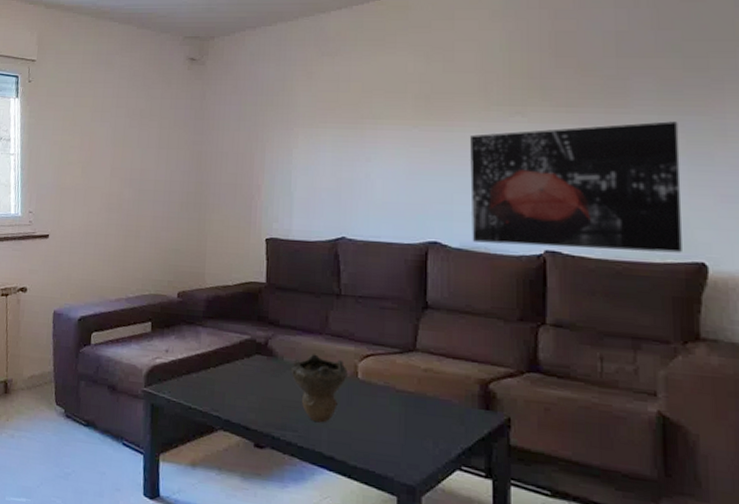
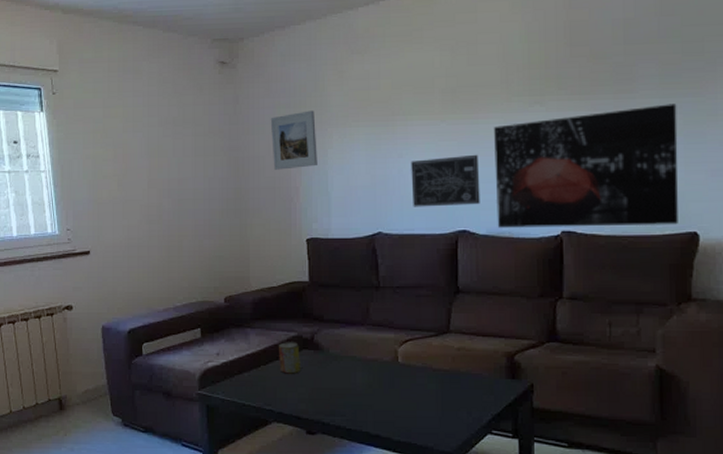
beverage can: none [230,345,252,380] -> present [279,342,300,374]
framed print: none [235,109,282,167] -> present [270,110,317,170]
decorative bowl: present [290,354,348,423] -> none [336,344,389,406]
wall art: none [379,163,454,216] -> present [411,154,480,207]

